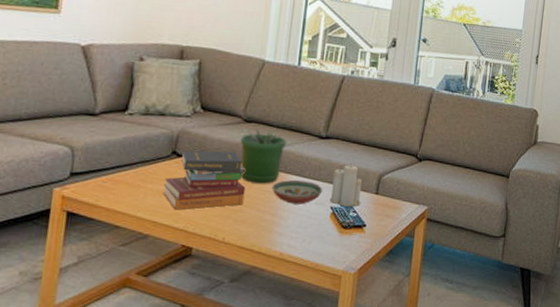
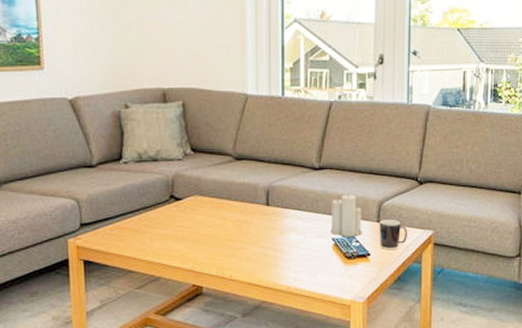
books: present [163,150,246,210] -> none [167,190,245,252]
planter: present [239,128,297,184] -> none [232,165,290,221]
decorative bowl: present [271,179,323,205] -> none [271,213,323,238]
mug: none [376,191,403,223] -> present [379,218,407,251]

